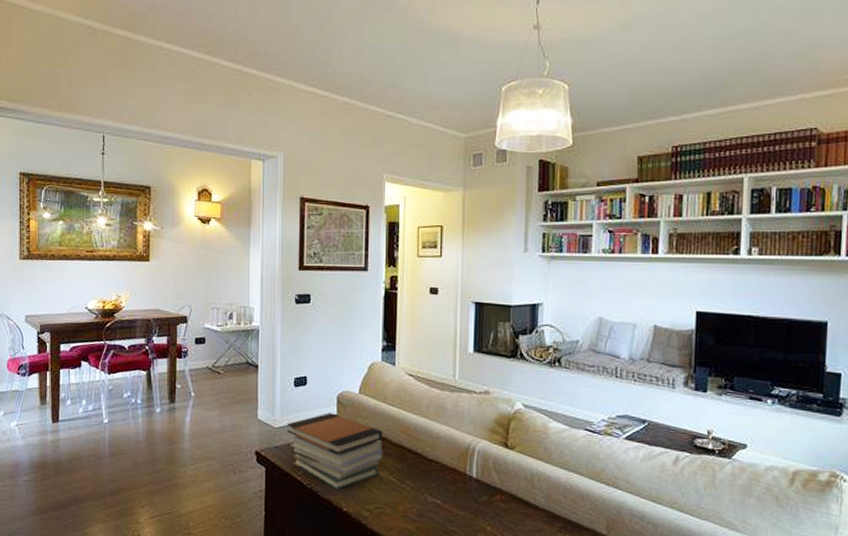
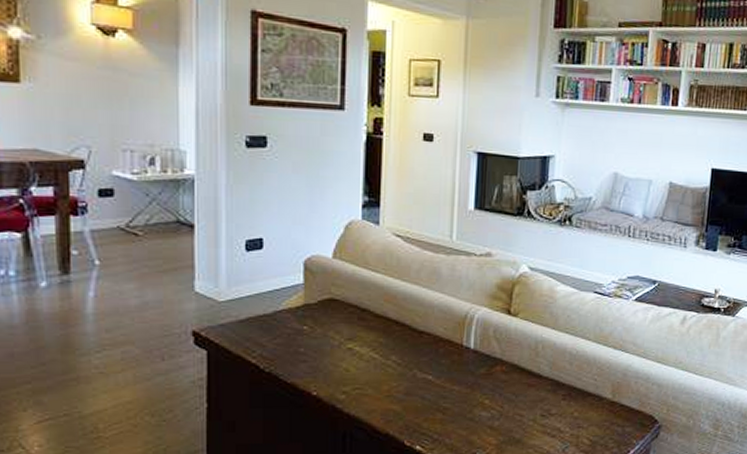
book stack: present [286,413,383,490] -> none [235,282,364,371]

